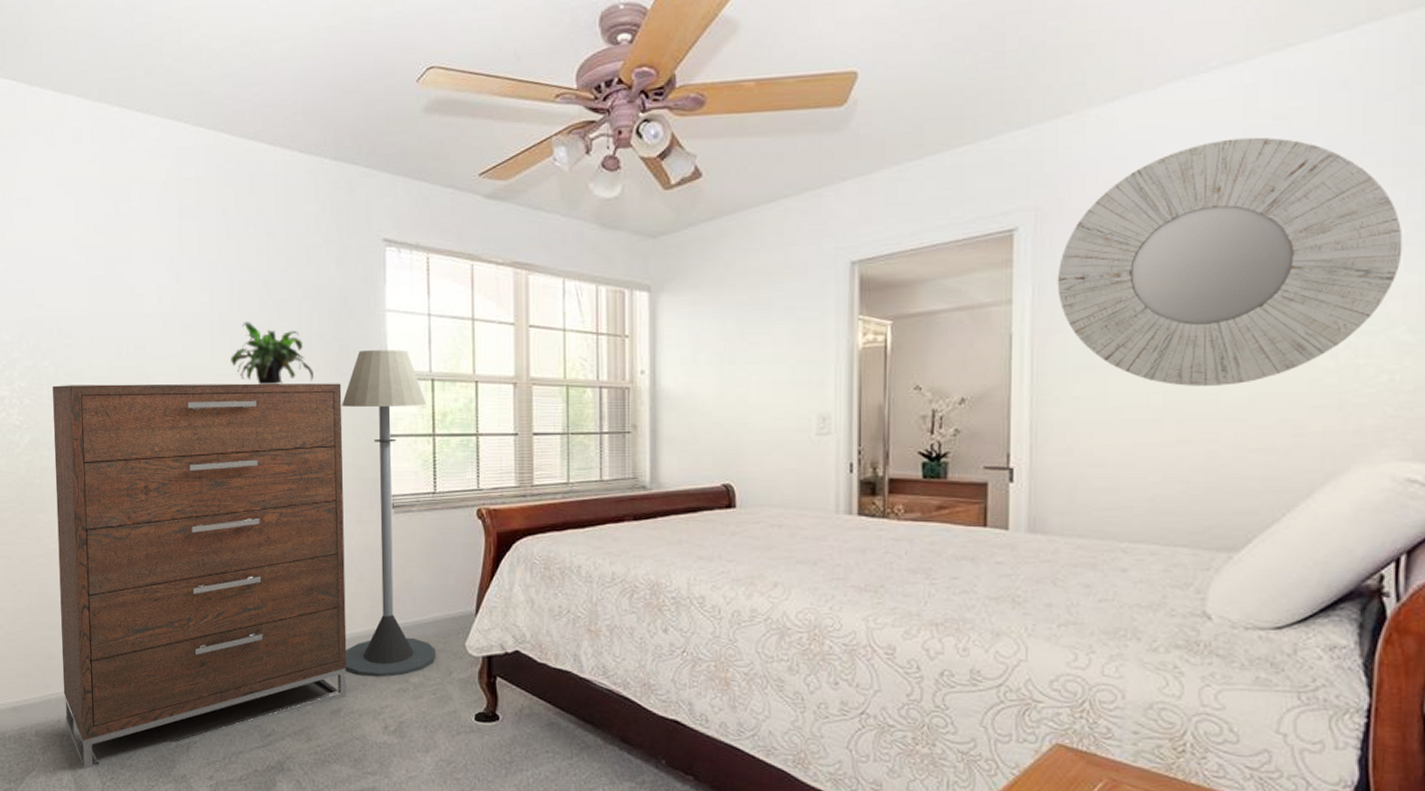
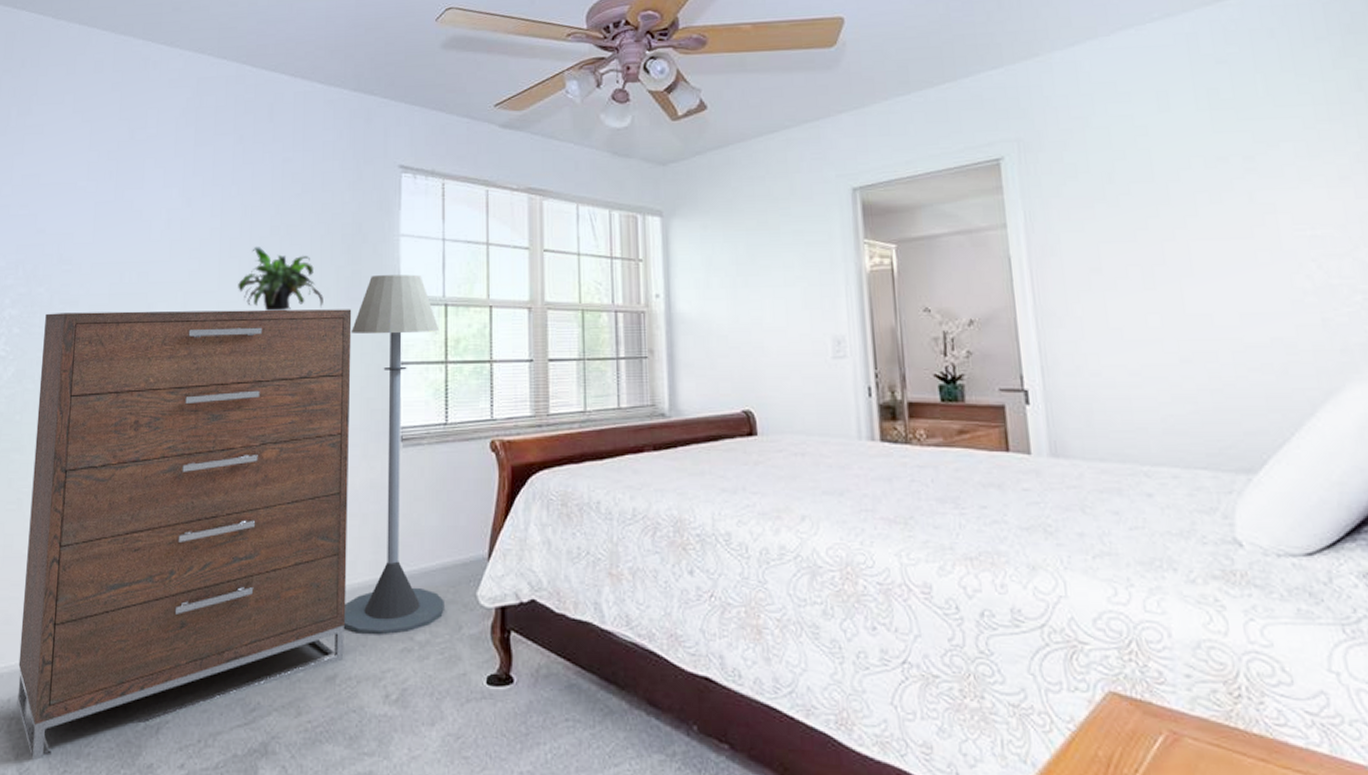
mirror: present [1057,137,1403,386] -> none [1045,78,1351,307]

